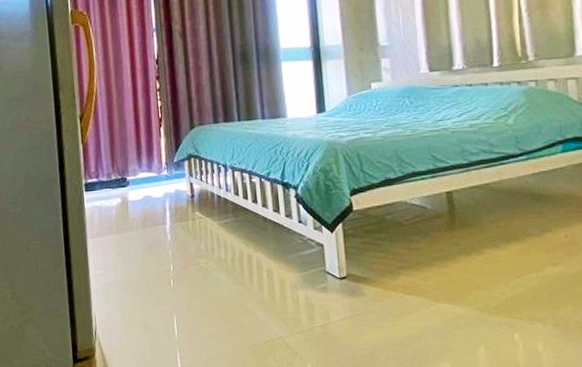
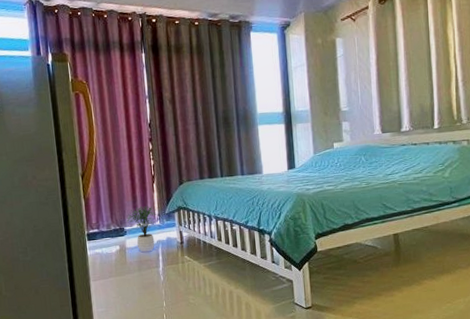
potted plant: none [129,152,164,208] -> present [126,205,156,254]

